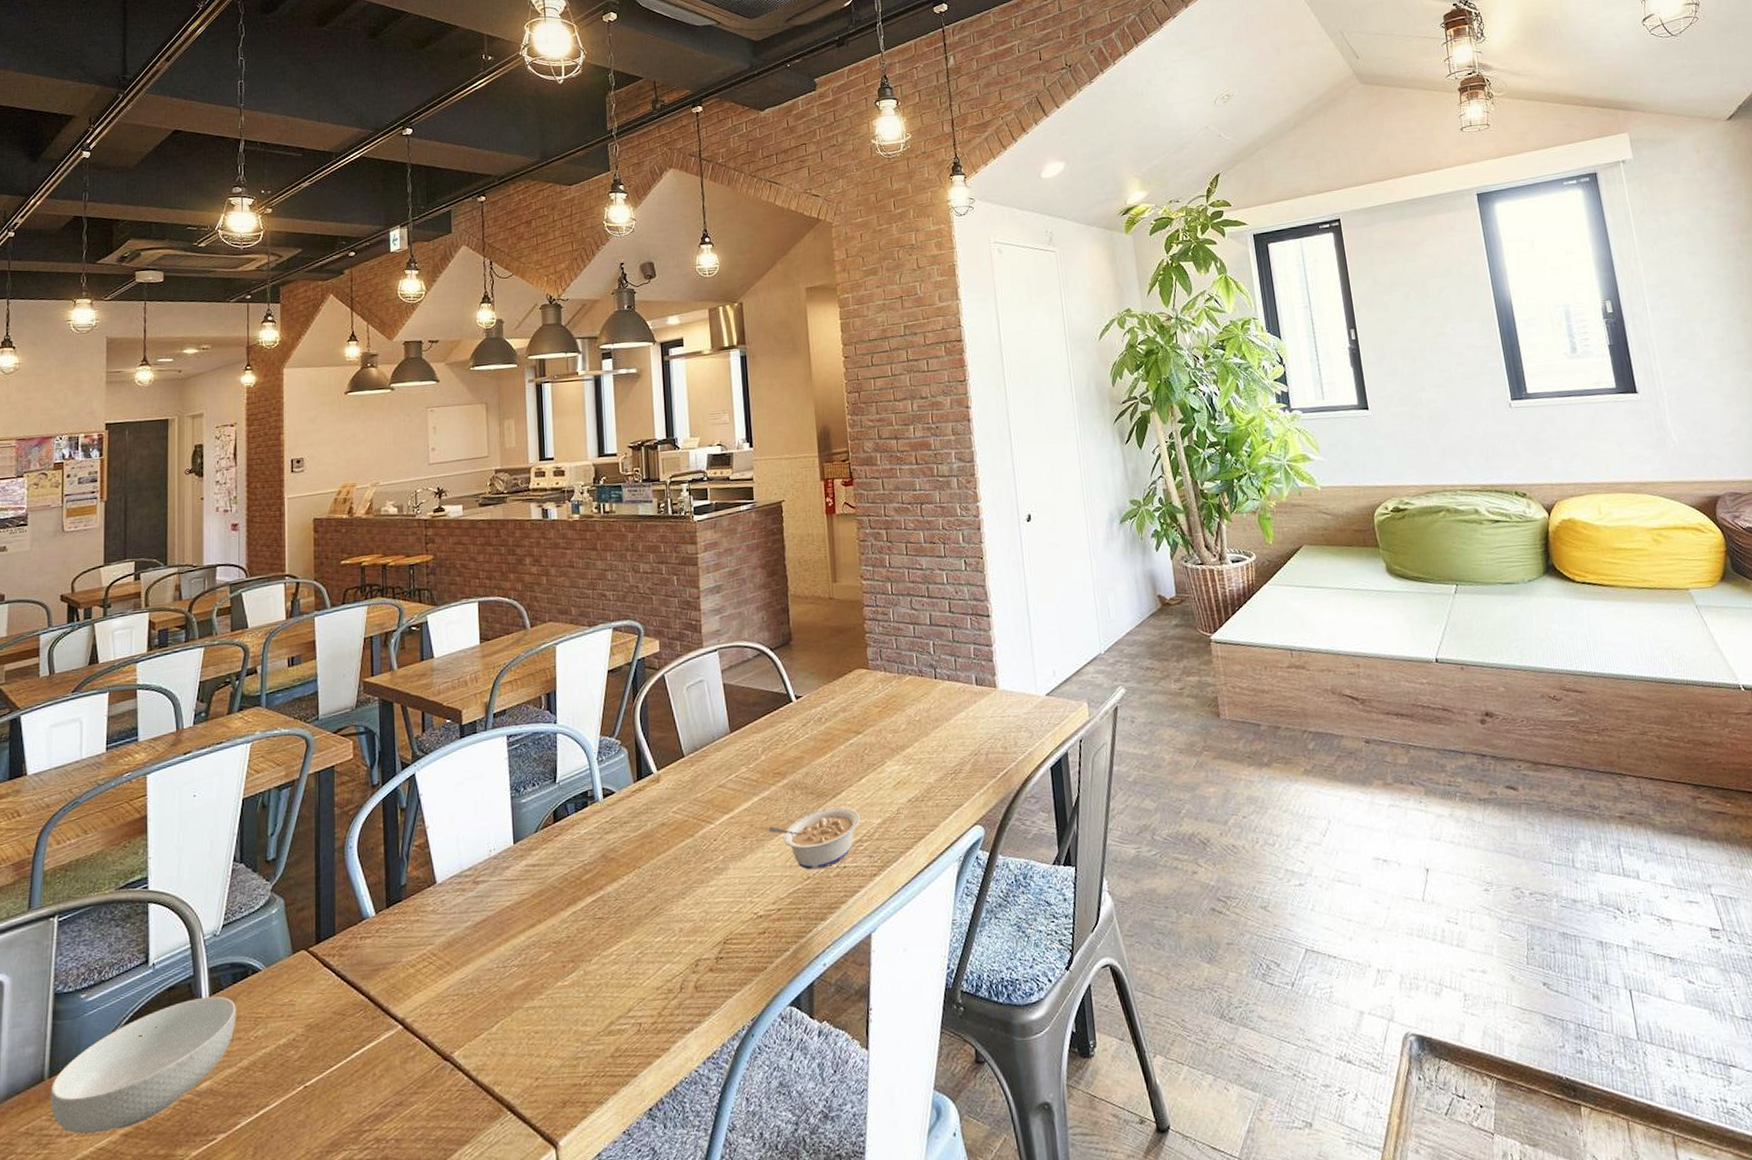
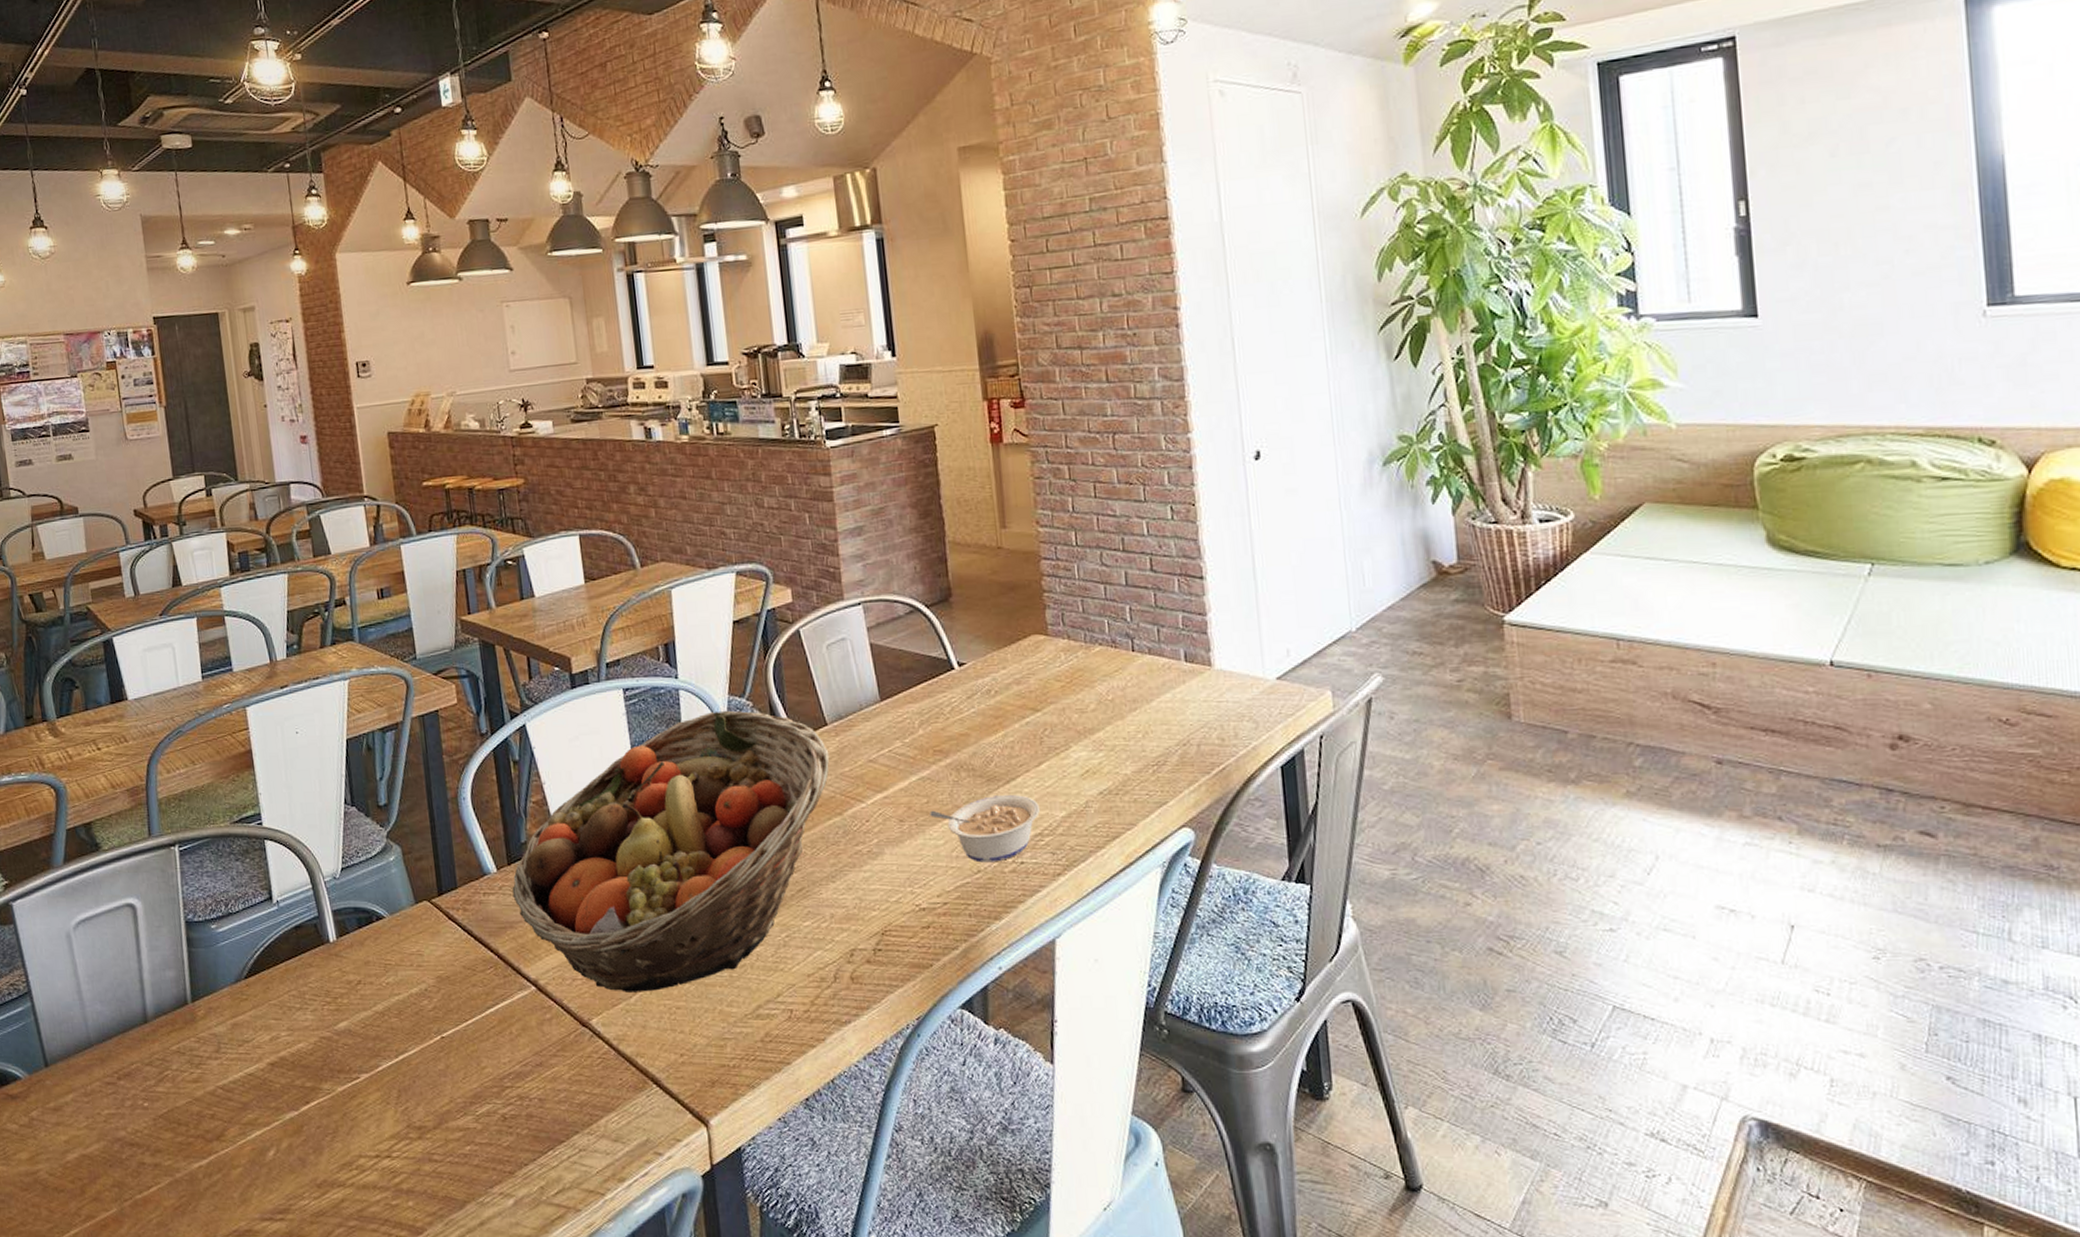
cereal bowl: present [50,996,236,1134] -> none [195,939,366,1059]
fruit basket: none [388,749,685,1022] -> present [512,710,830,992]

